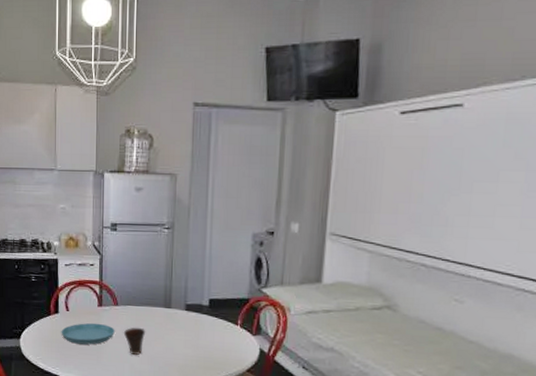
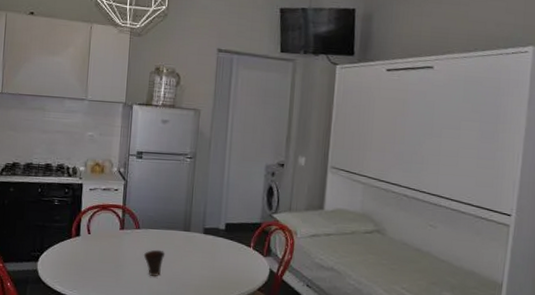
saucer: present [61,323,115,345] -> none [81,245,135,267]

